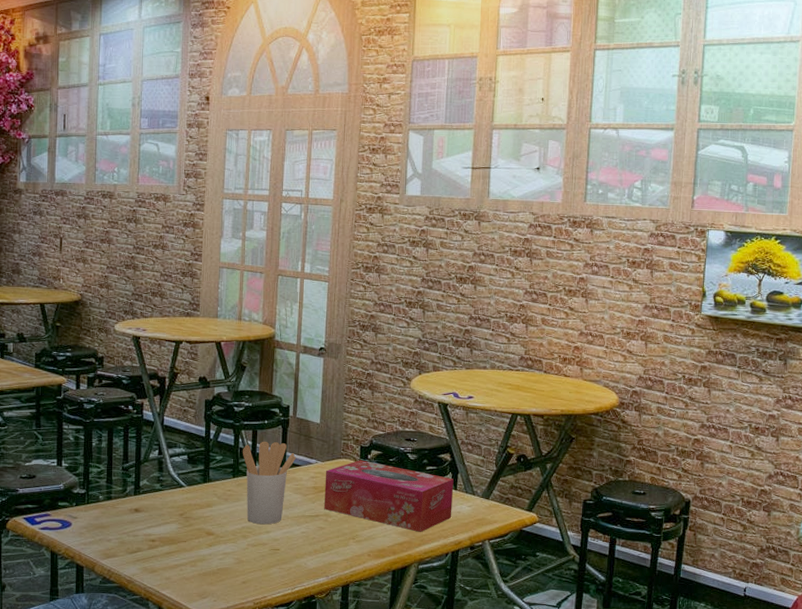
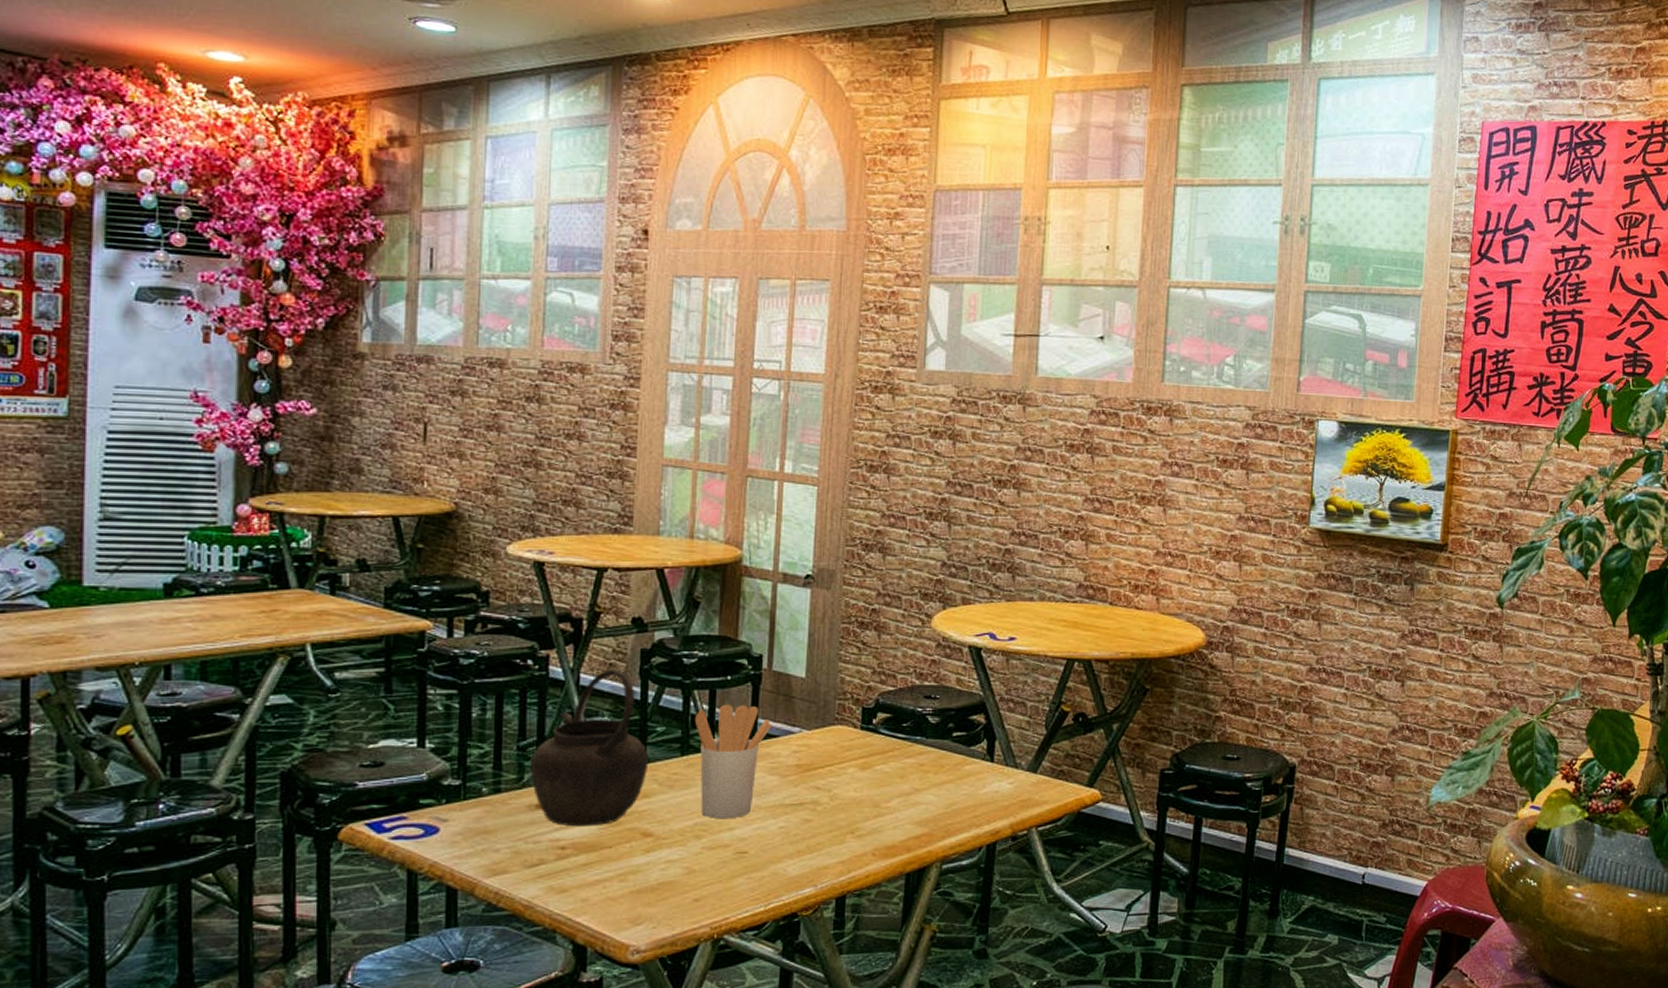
kettle: none [130,414,210,526] -> present [529,669,648,827]
tissue box: present [324,460,454,532] -> none [811,726,990,821]

